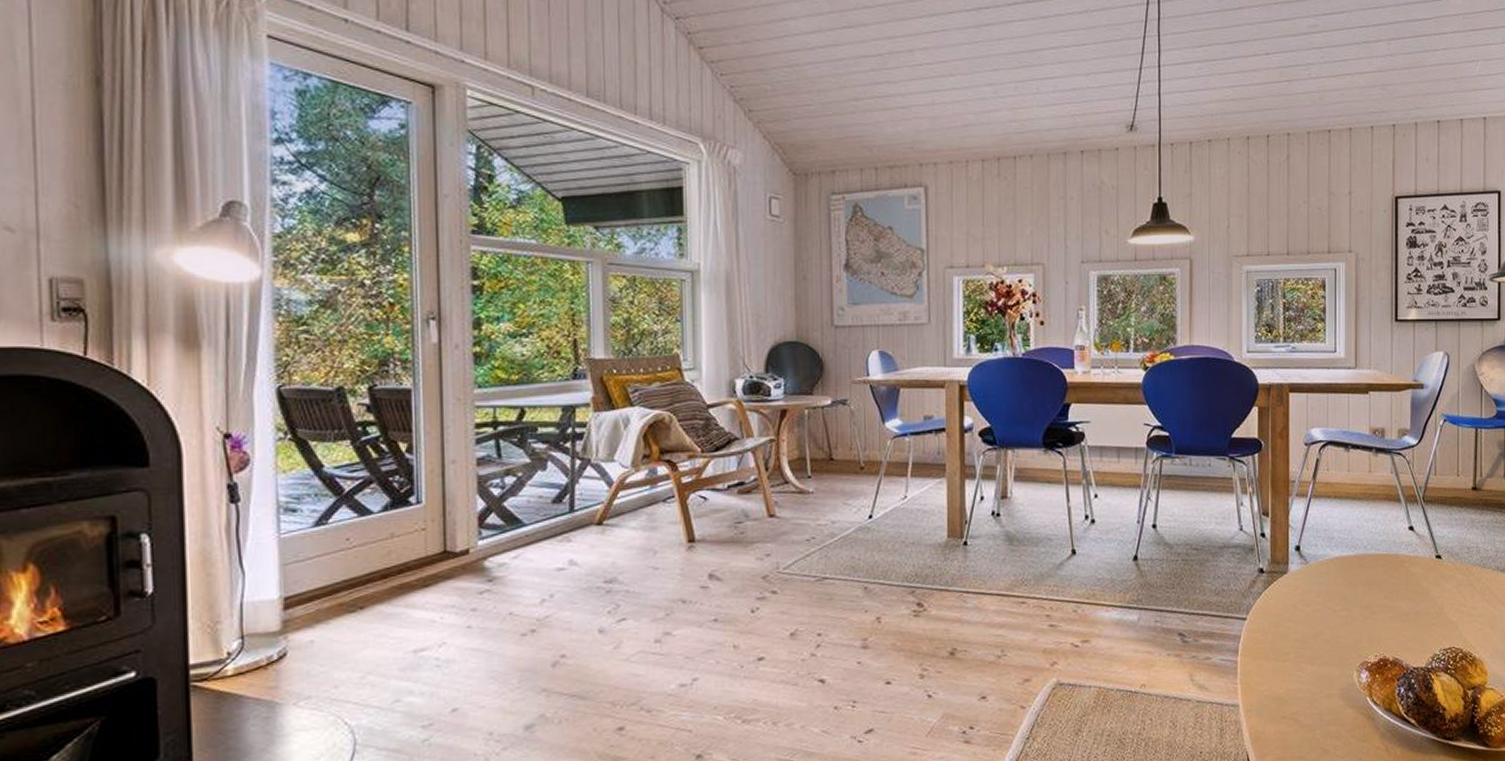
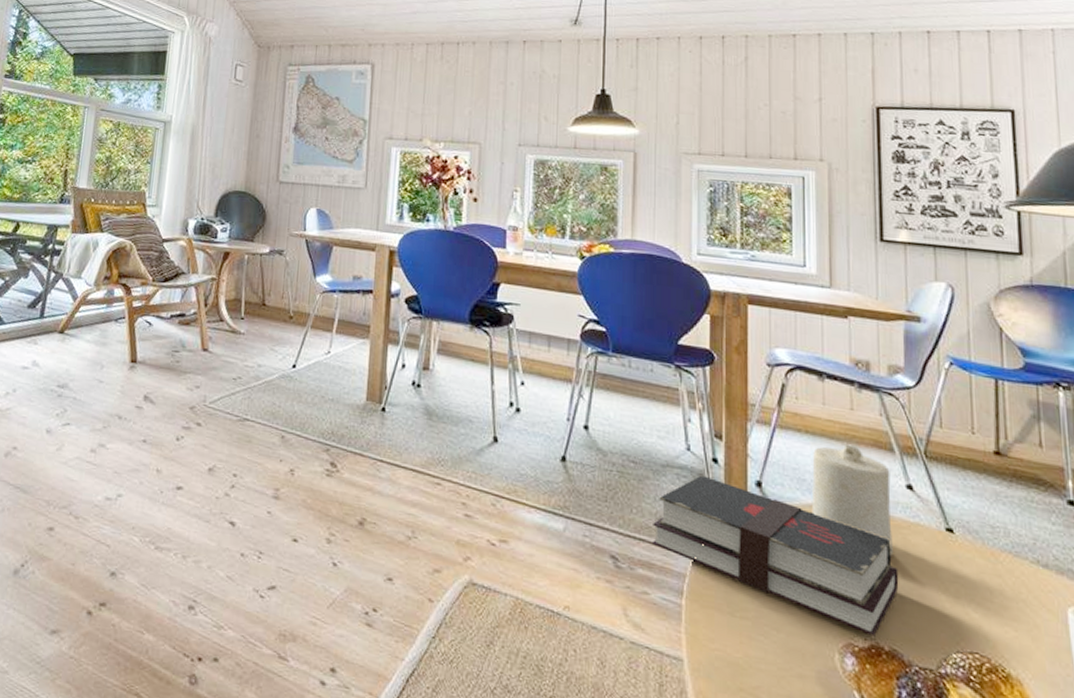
hardback book: none [1213,549,1401,652] -> present [653,475,899,637]
candle: none [1338,500,1398,586] -> present [811,442,893,556]

